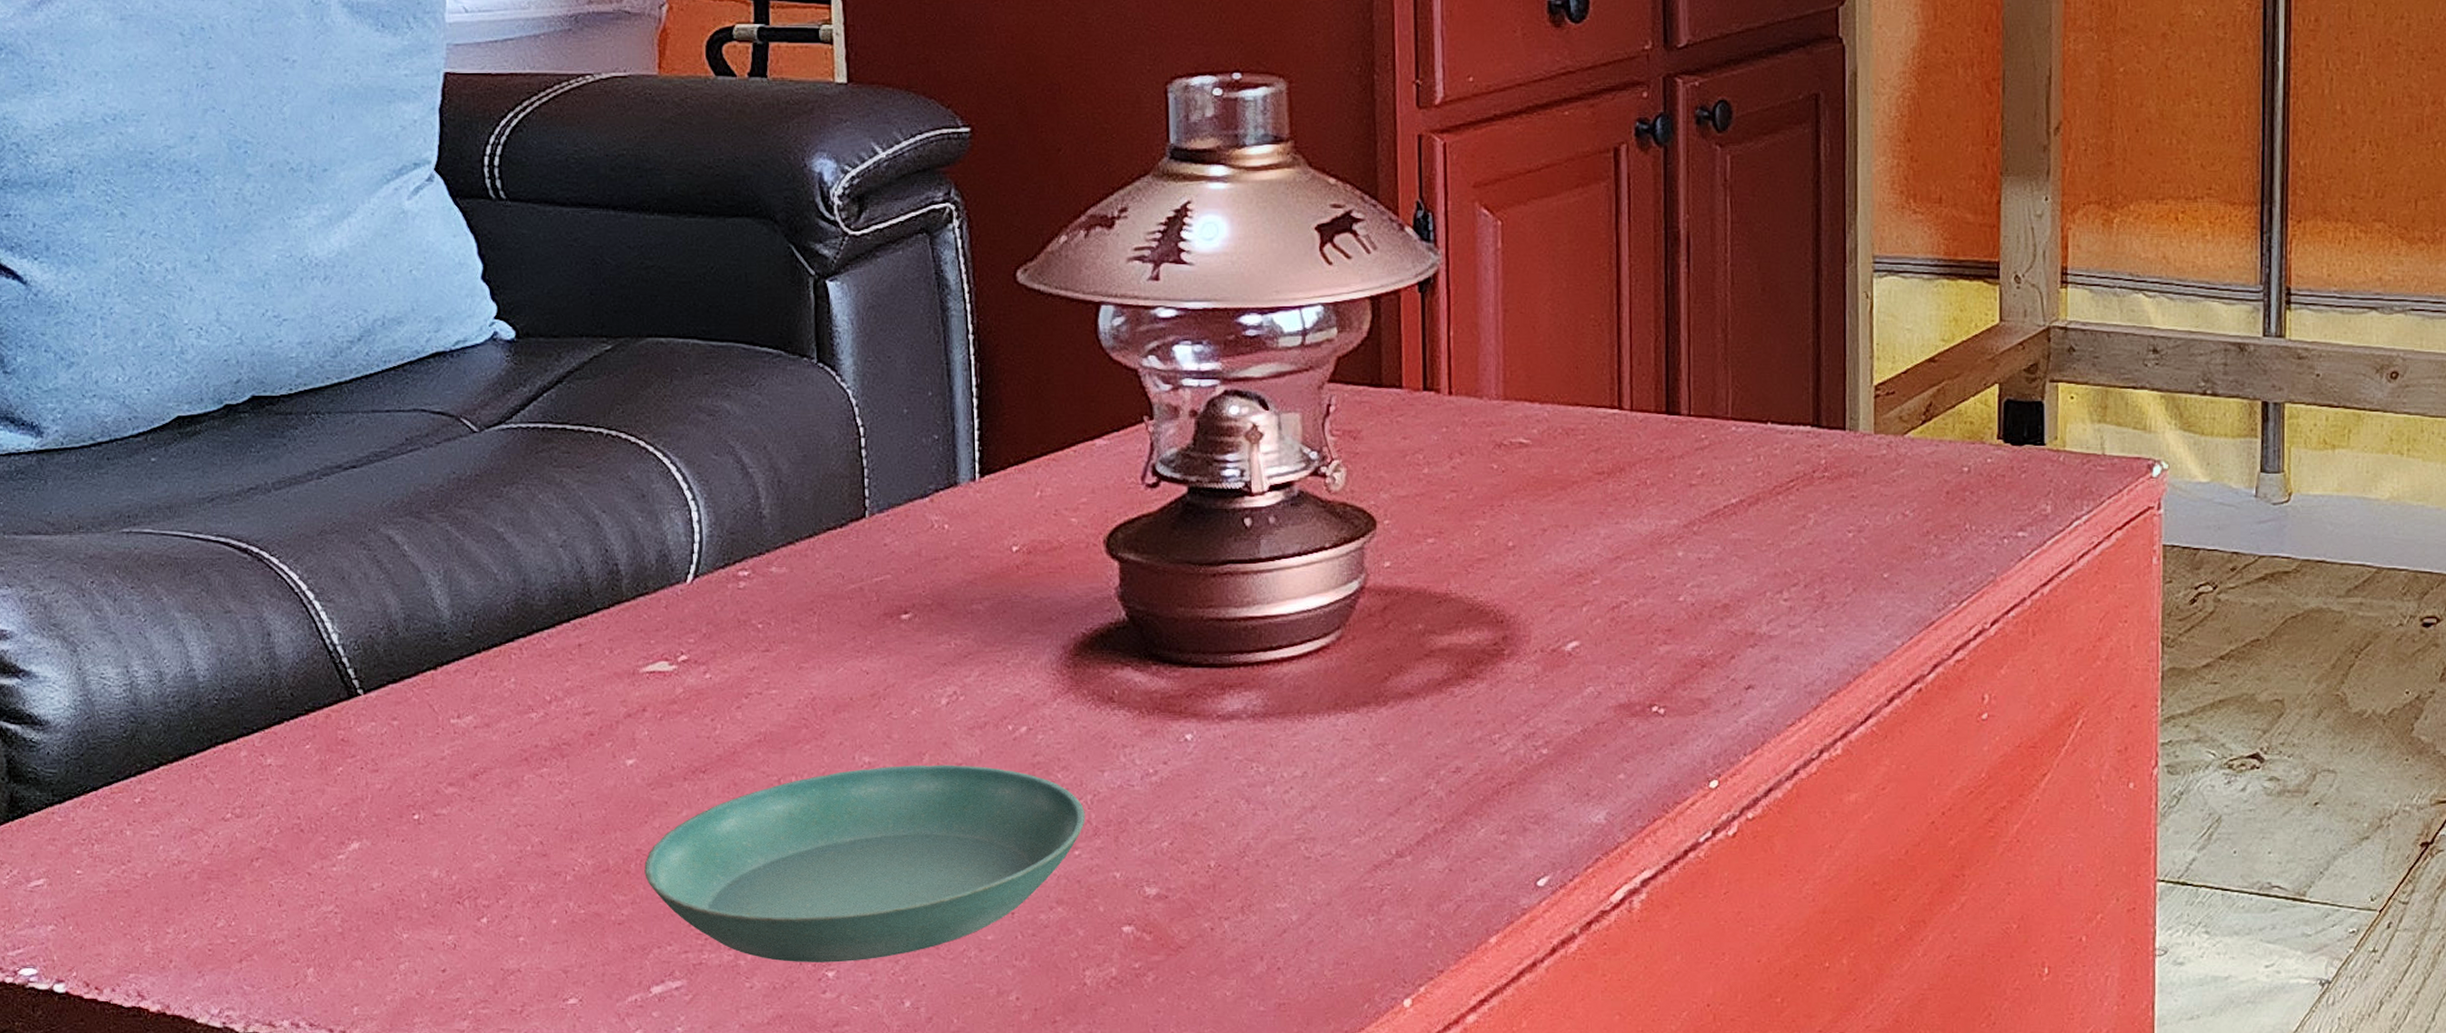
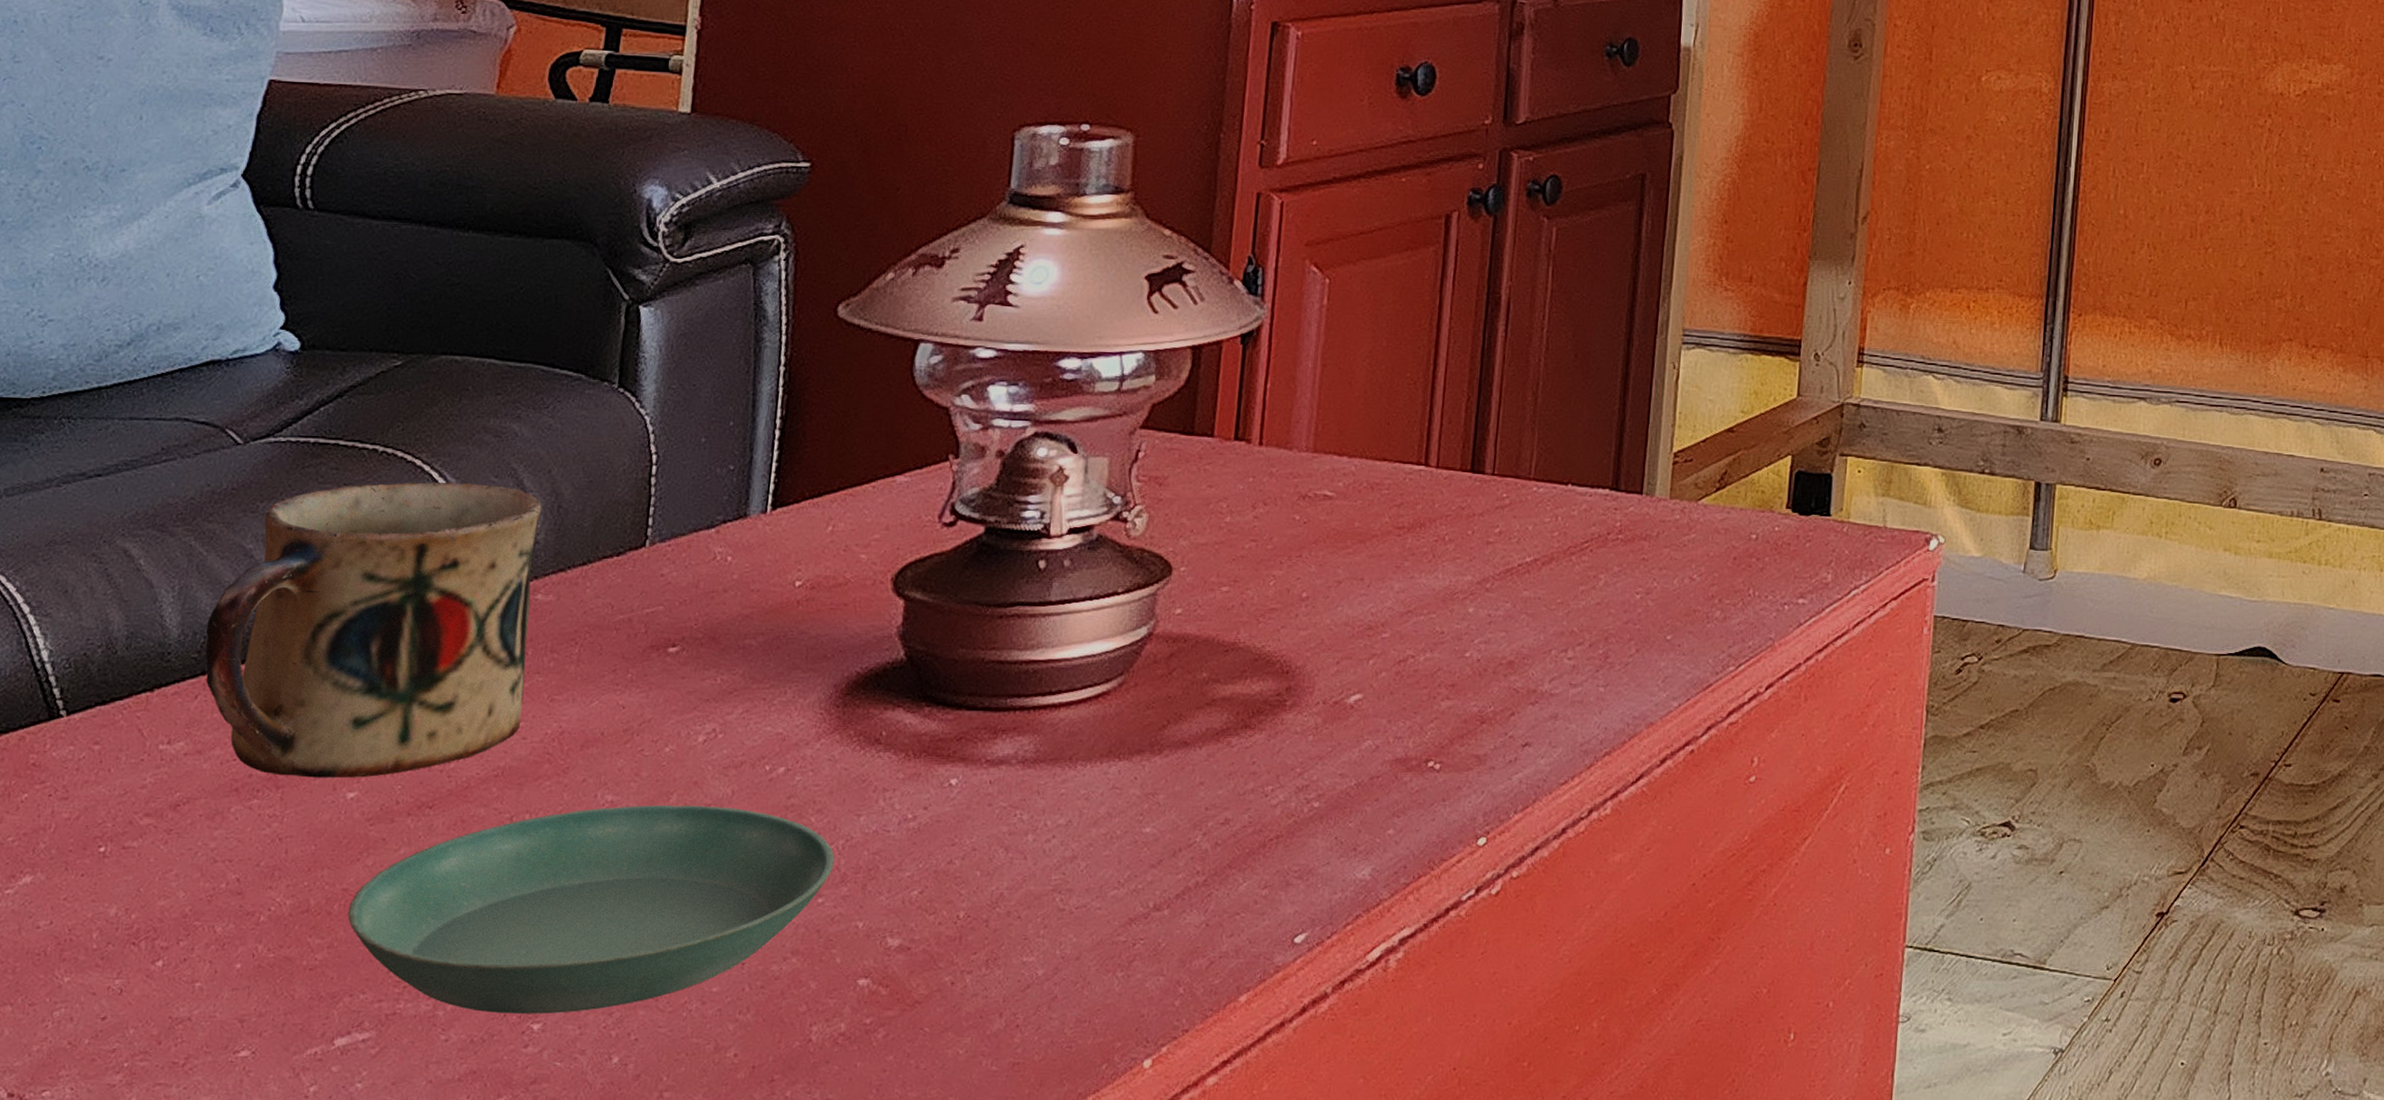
mug: none [474,461,775,747] -> present [205,481,542,778]

